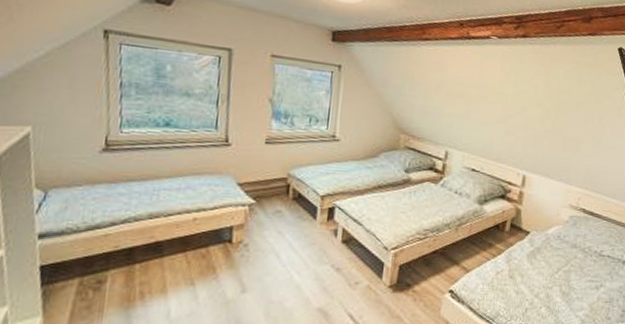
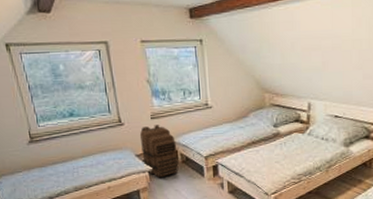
backpack: none [245,151,290,214] -> present [139,125,179,177]

